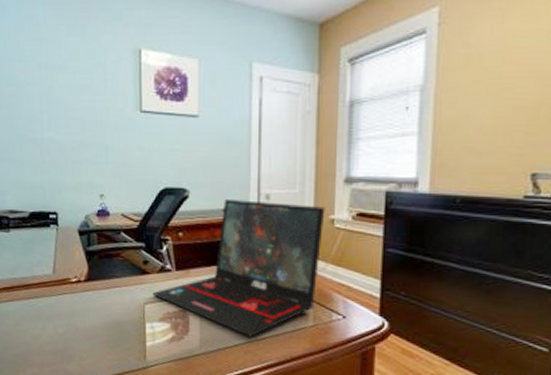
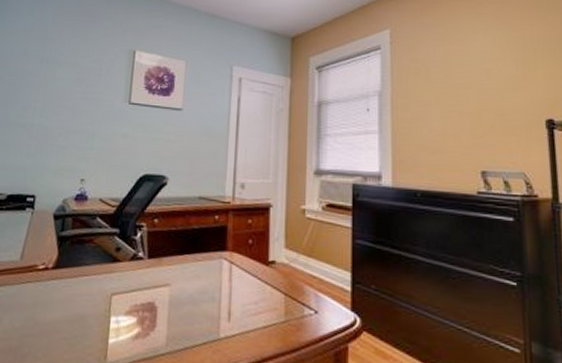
laptop: present [152,198,325,337] -> none [121,186,297,334]

